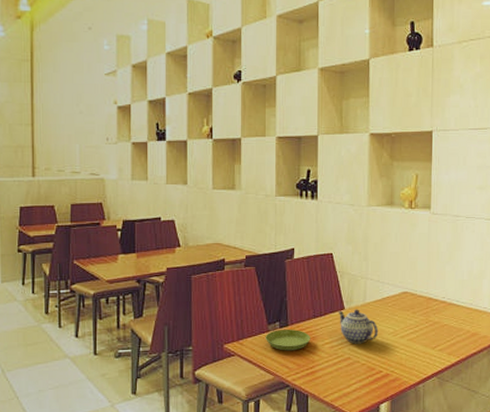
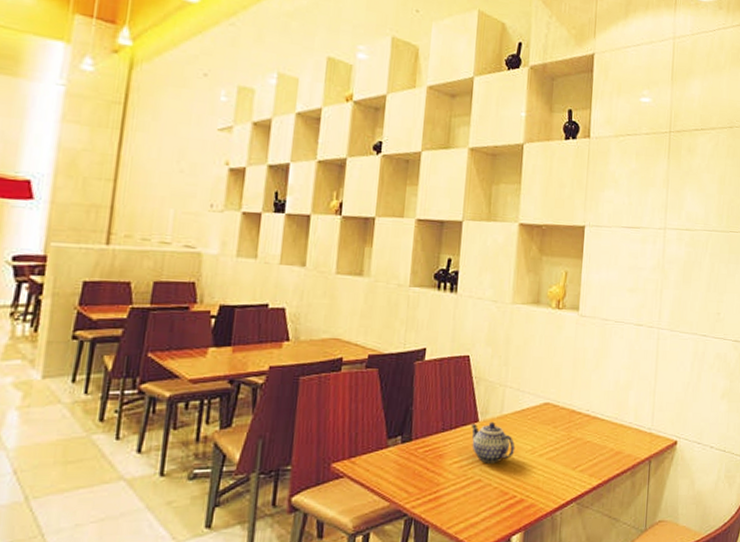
saucer: present [265,329,311,351] -> none [382,444,438,472]

